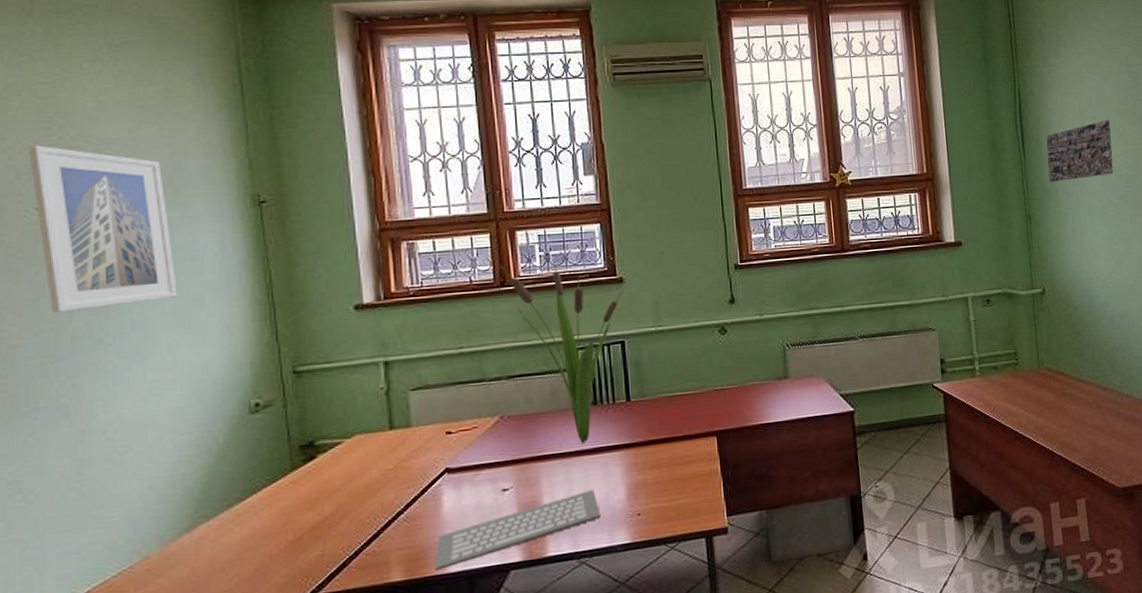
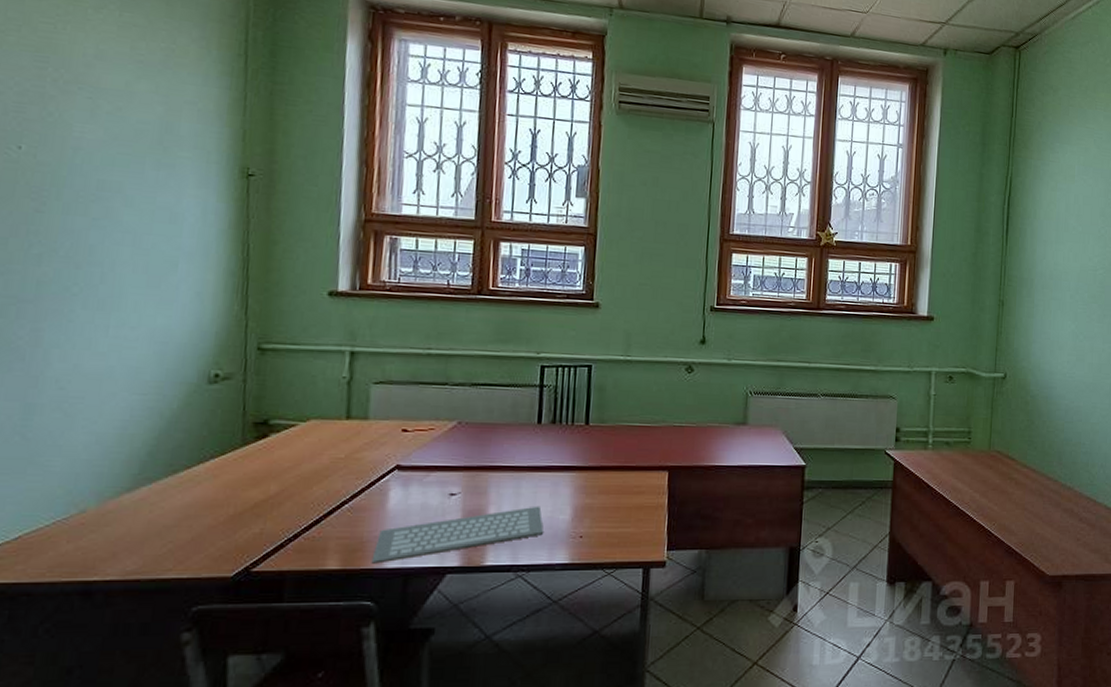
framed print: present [28,145,177,312] -> none [19,83,154,258]
plant: present [497,259,627,443] -> none [477,270,603,459]
map: present [1046,119,1114,182] -> none [1027,219,1094,274]

